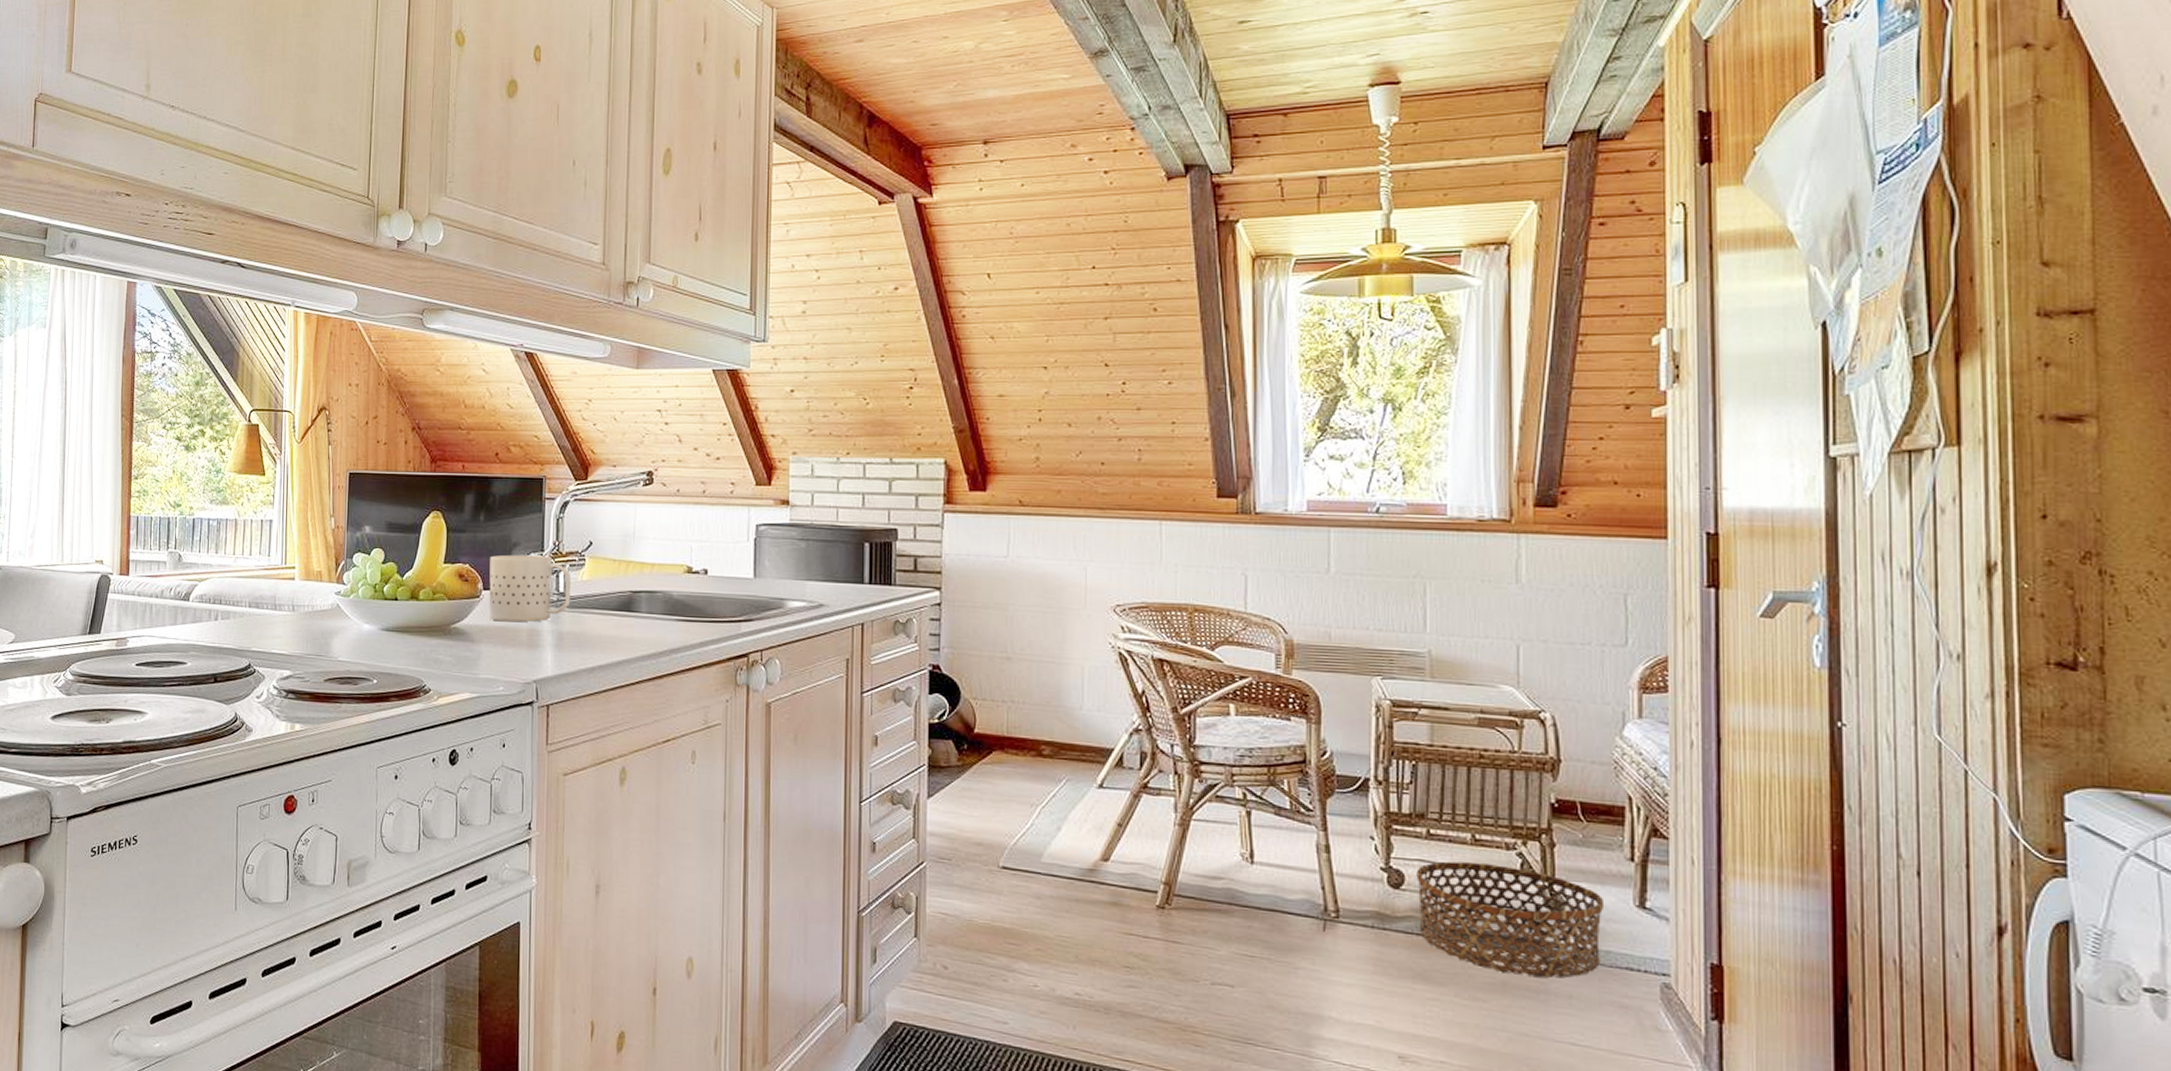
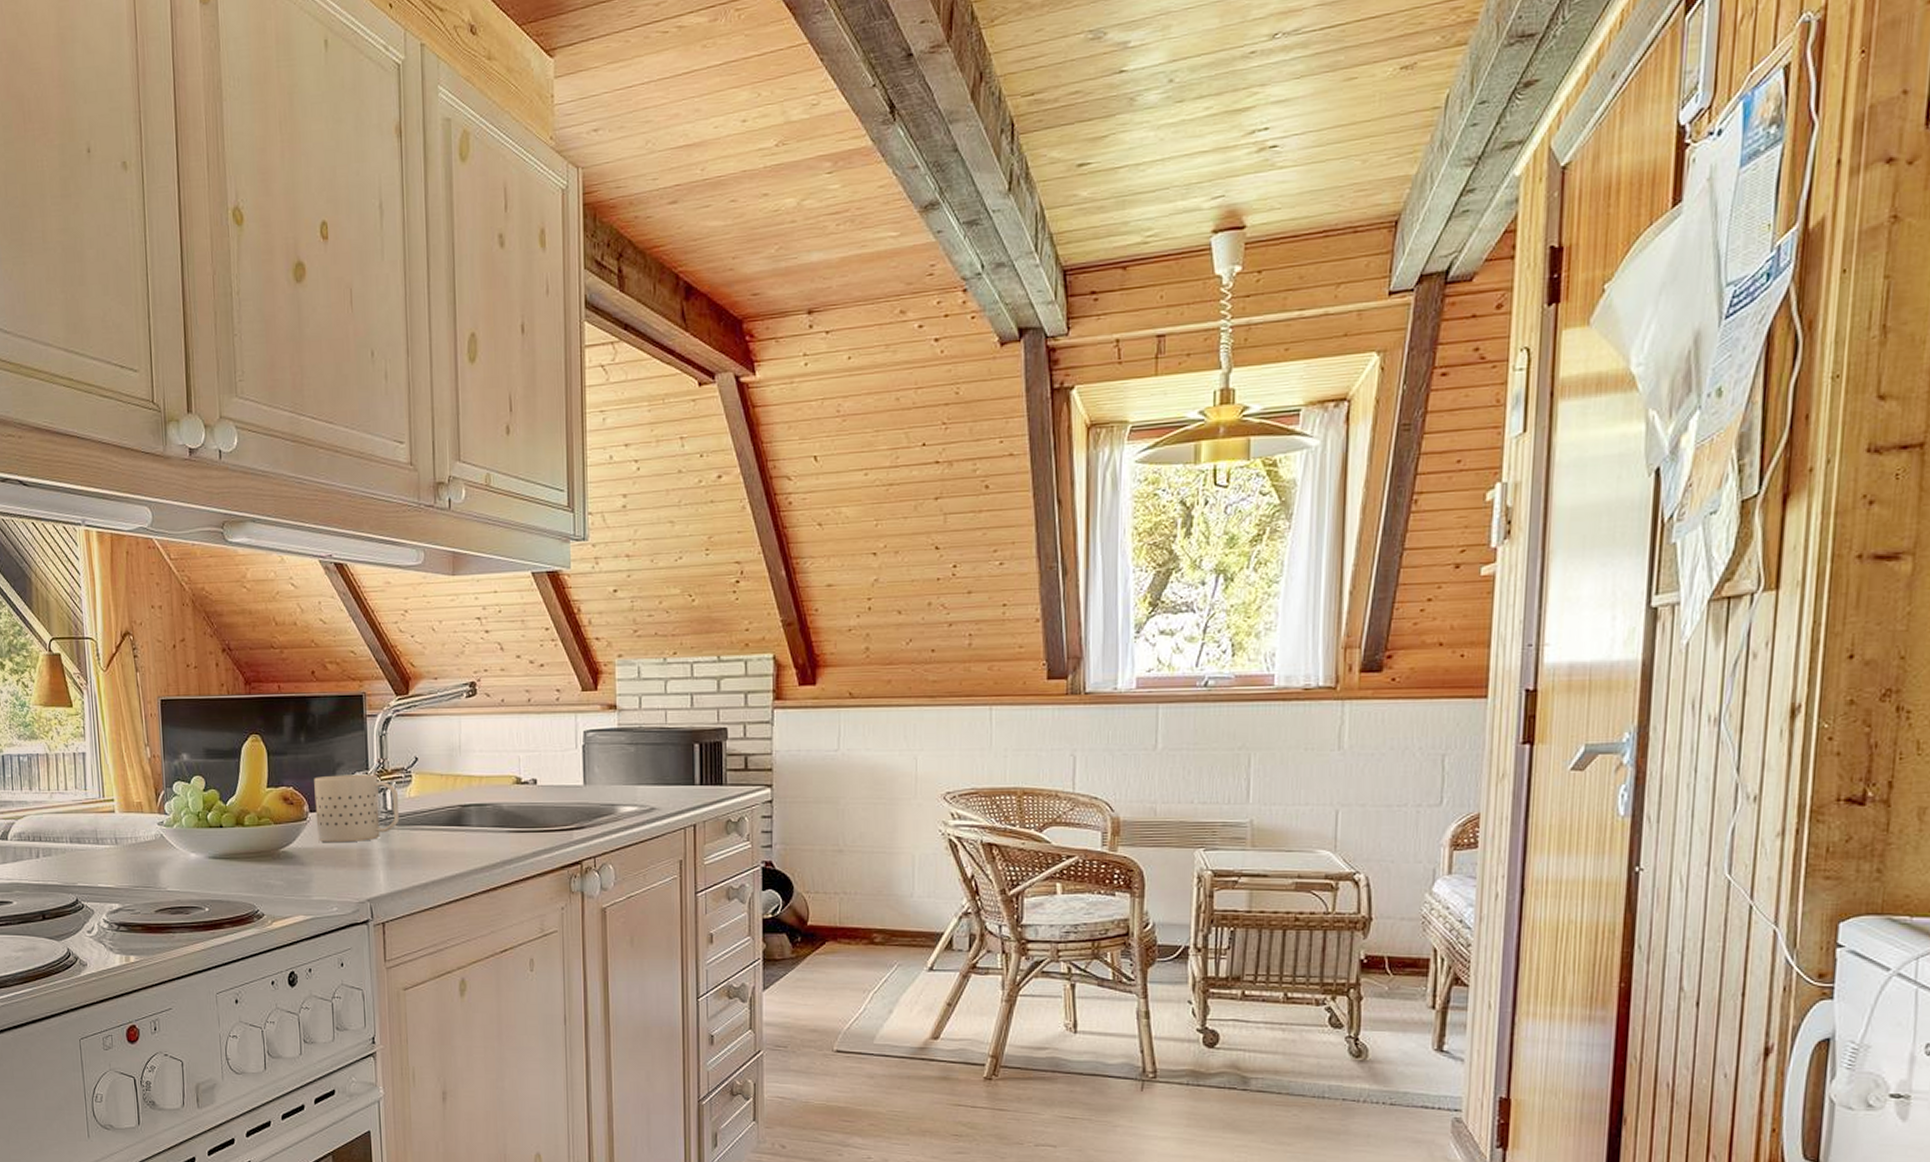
basket: present [1416,861,1605,978] -> none [1230,1018,1406,1119]

